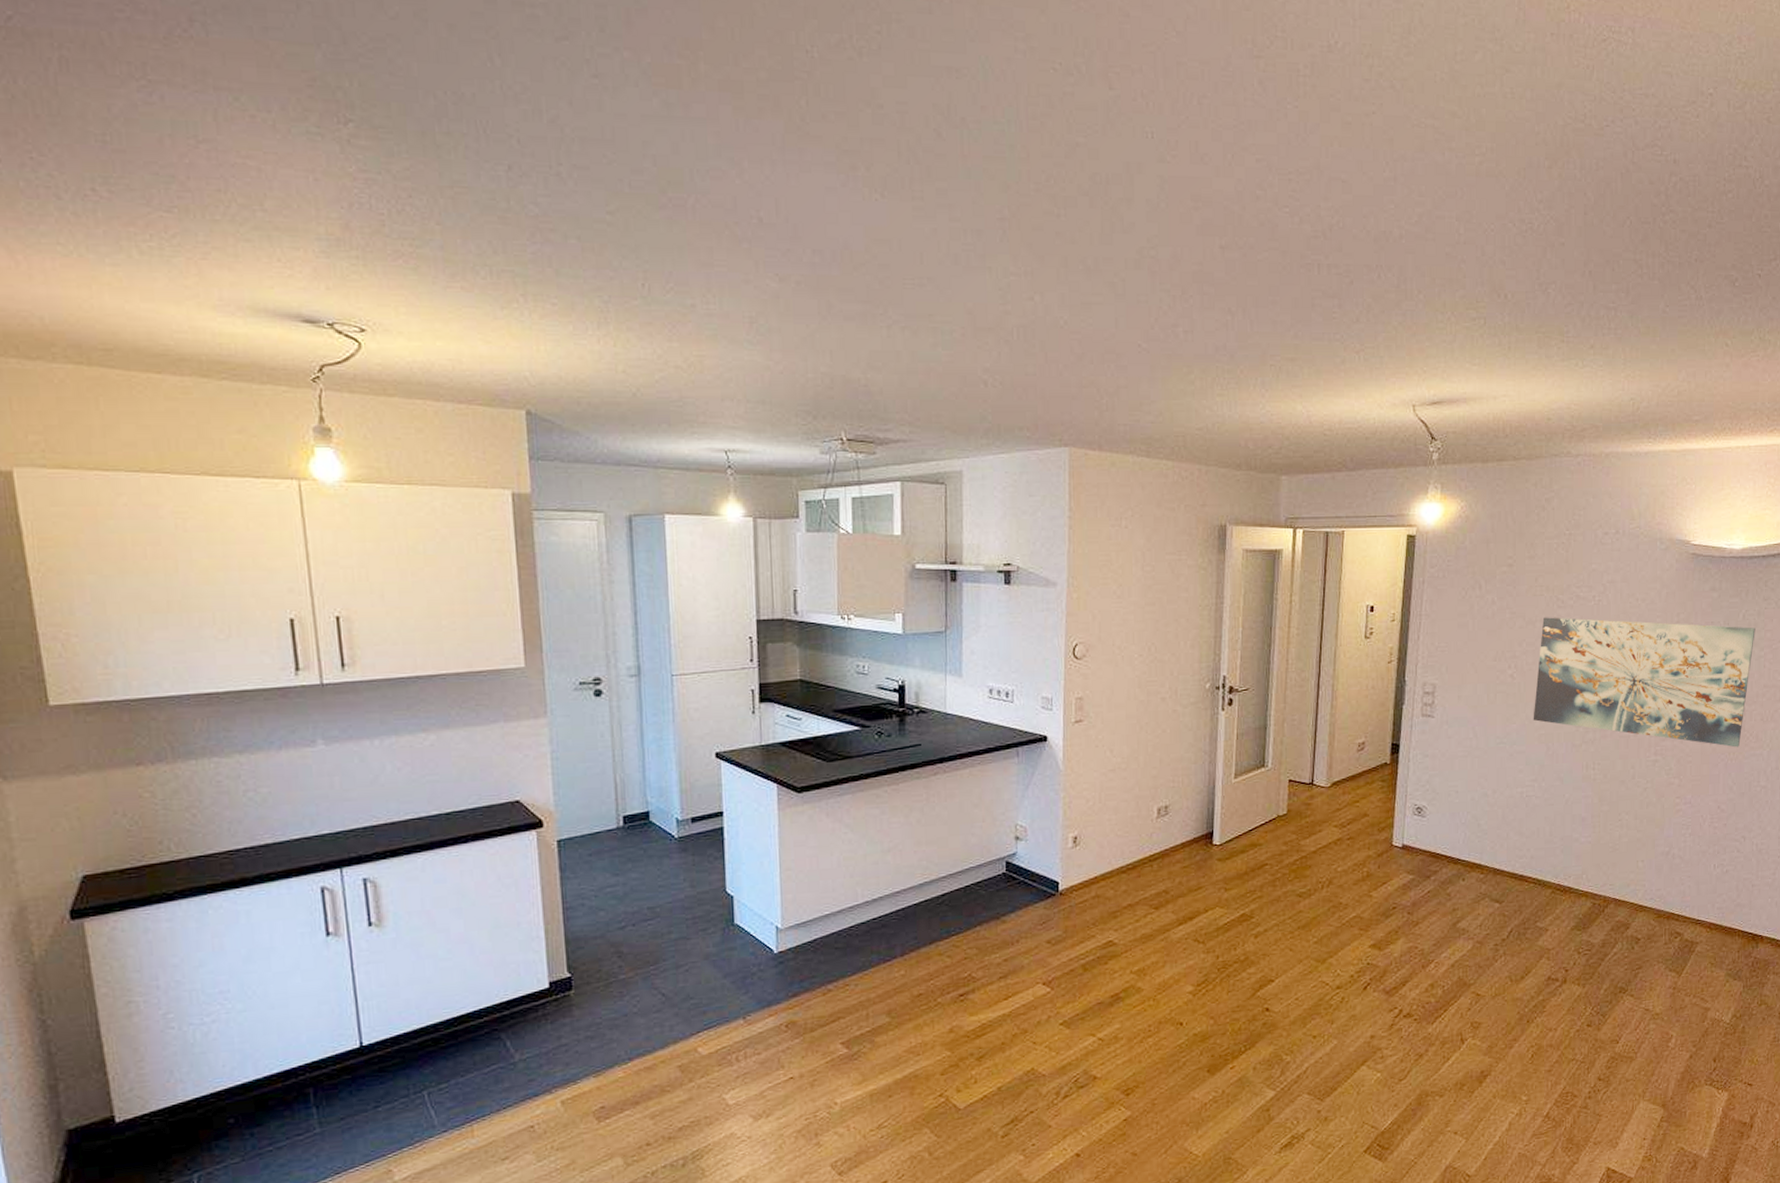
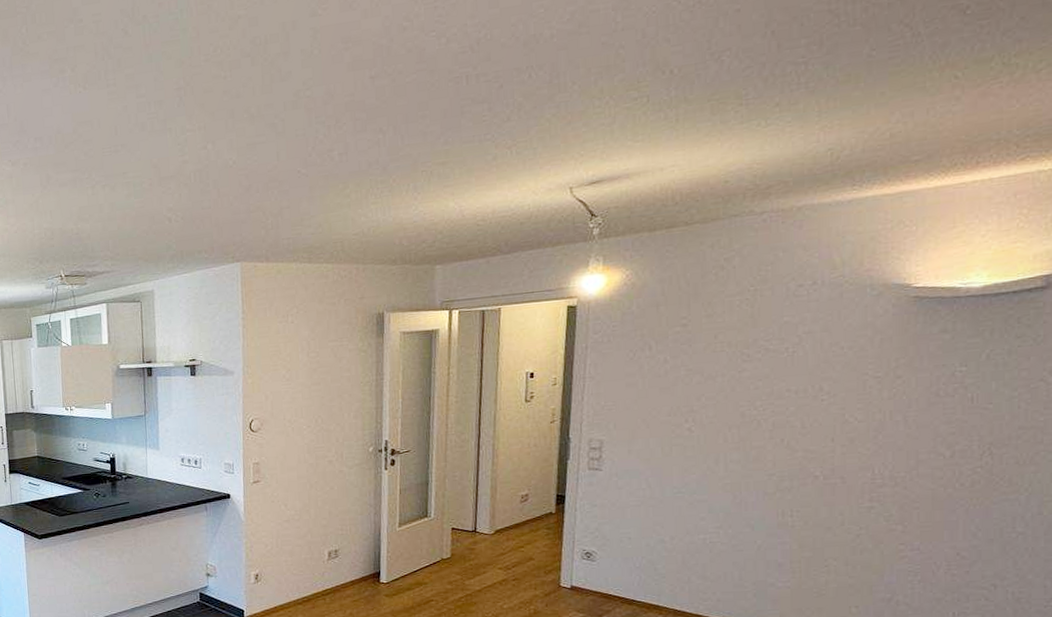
wall art: present [1533,617,1755,748] -> none [715,367,1005,493]

